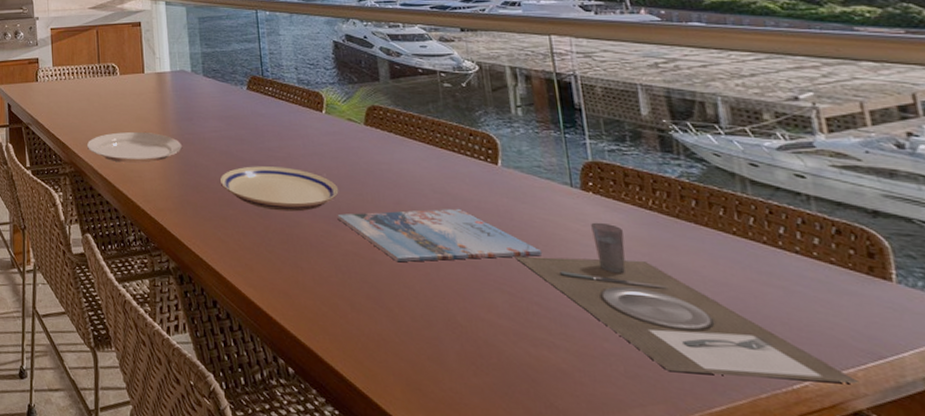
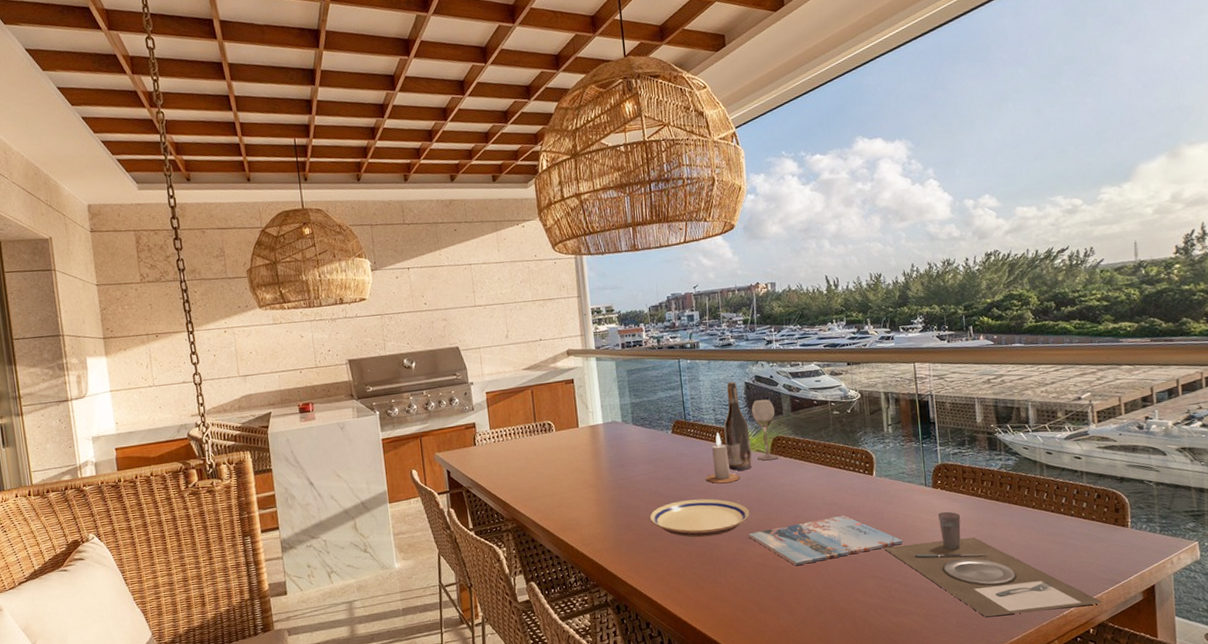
plate: present [86,132,182,163] -> none [526,482,615,513]
candle: none [285,94,326,153] -> present [705,433,740,484]
wine bottle: none [308,39,342,140] -> present [724,382,752,471]
wineglass: none [341,61,375,132] -> present [751,399,779,461]

